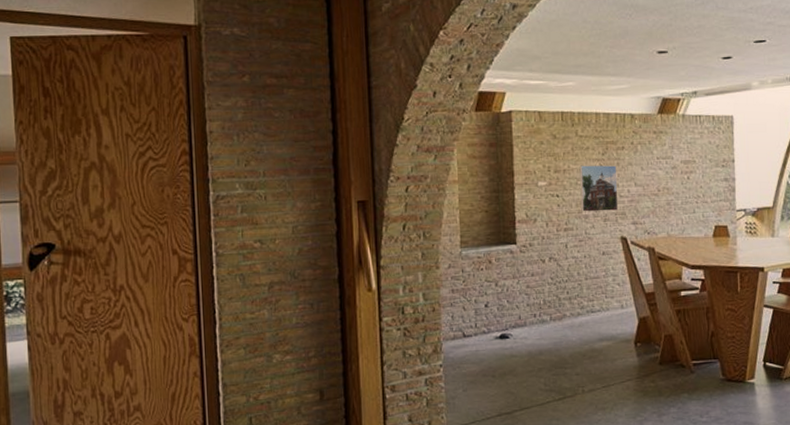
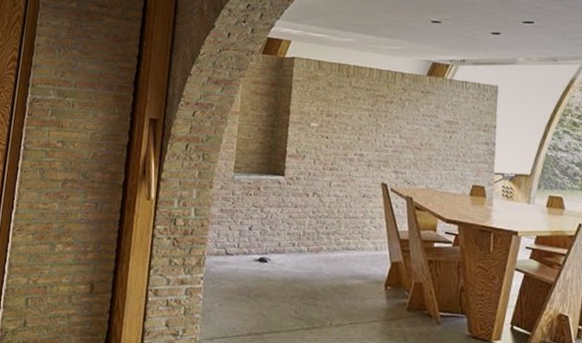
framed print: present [579,165,618,212] -> none [347,113,384,158]

